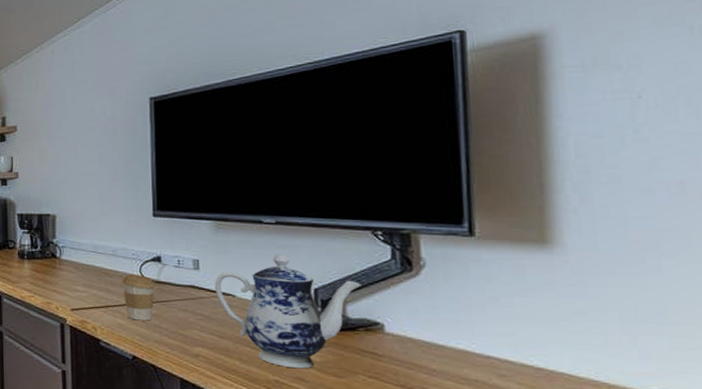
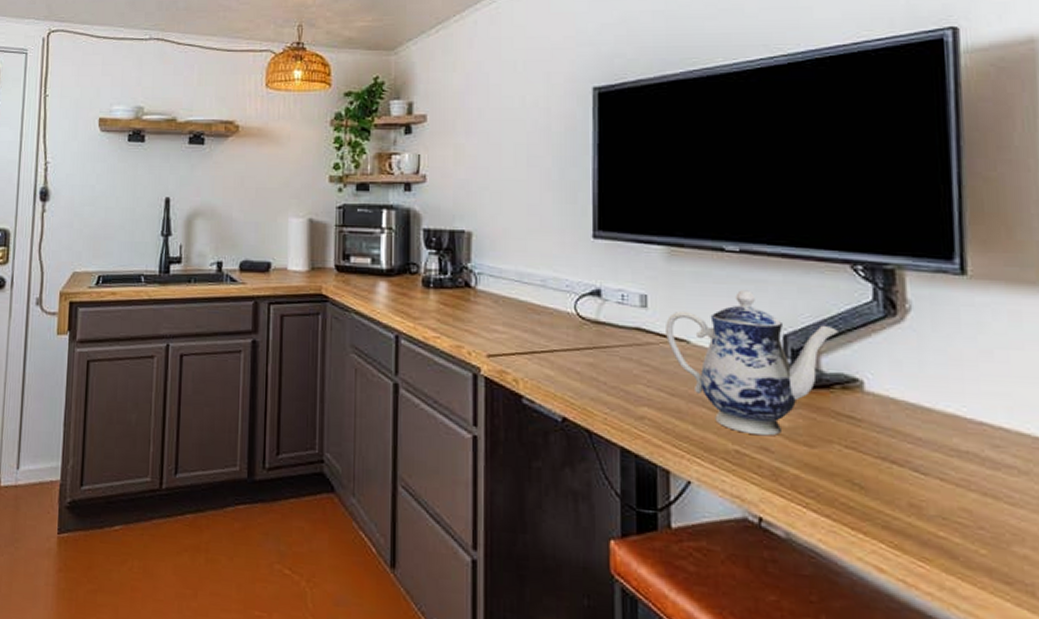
coffee cup: present [122,275,156,321] -> none [552,312,594,372]

